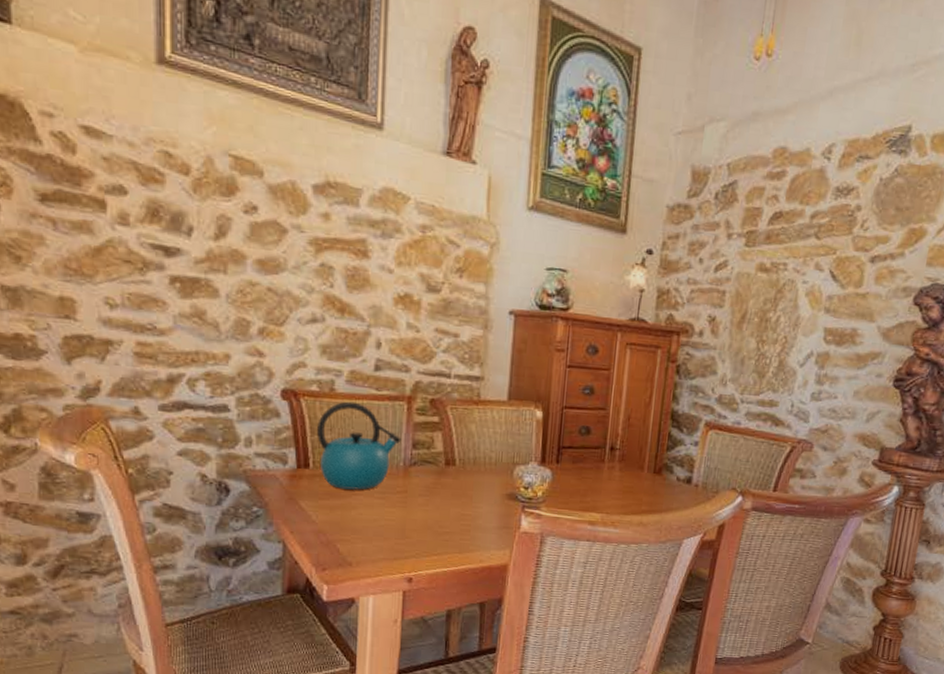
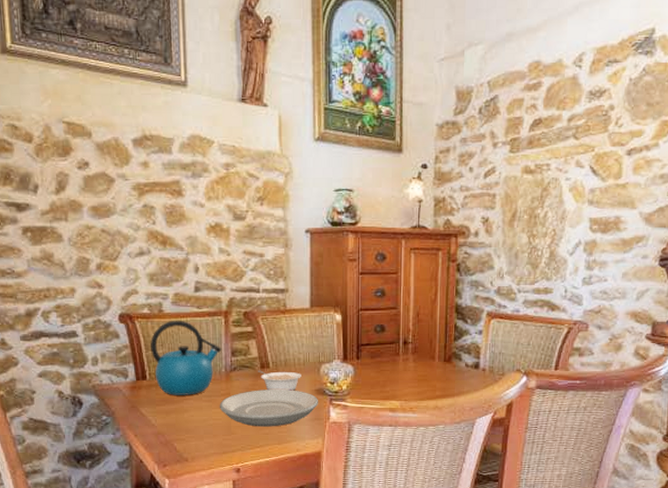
plate: none [393,489,510,533] -> present [219,390,319,427]
legume: none [442,467,492,494] -> present [258,370,301,391]

